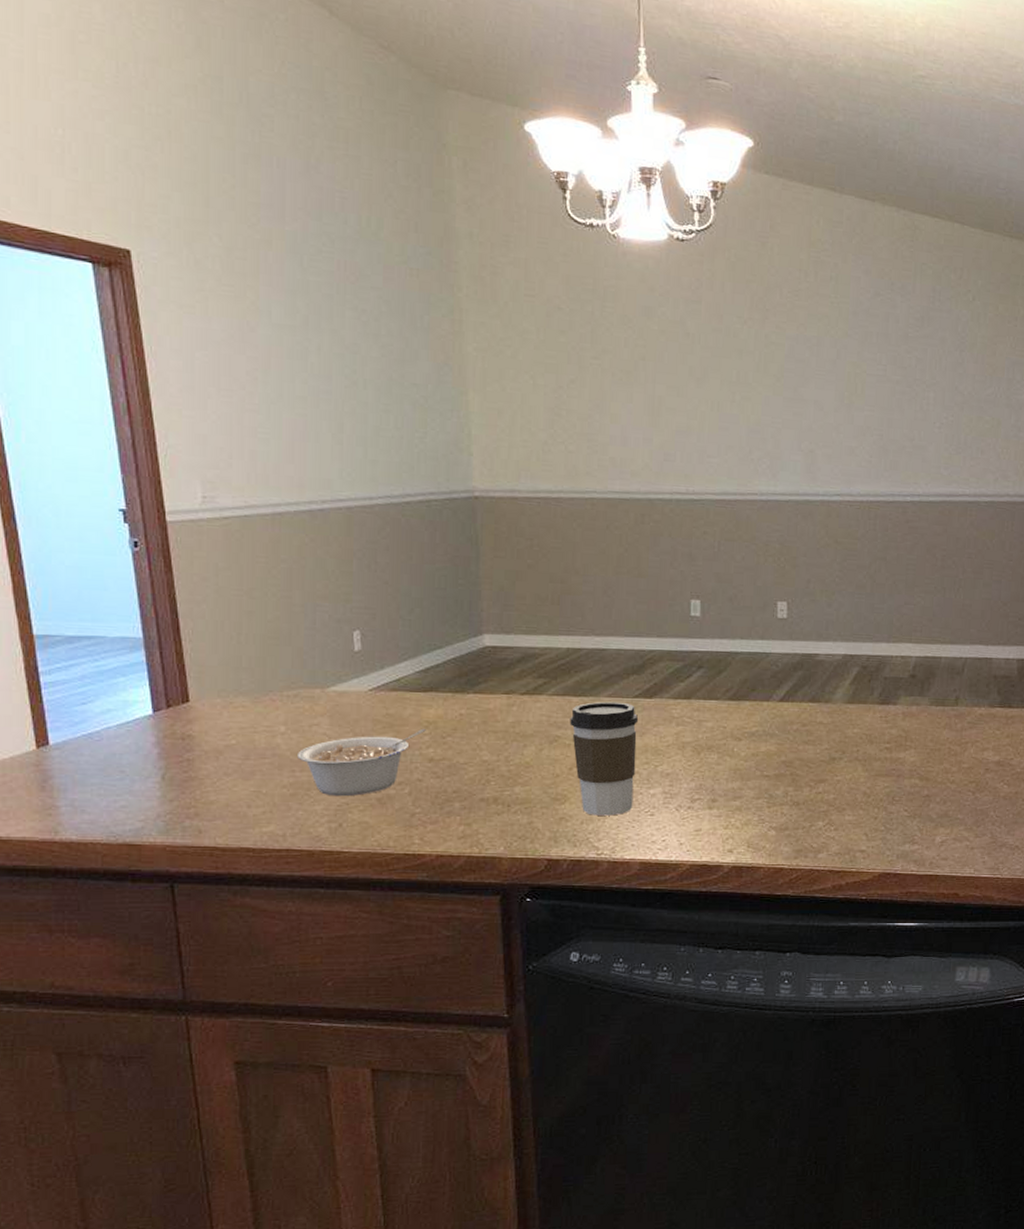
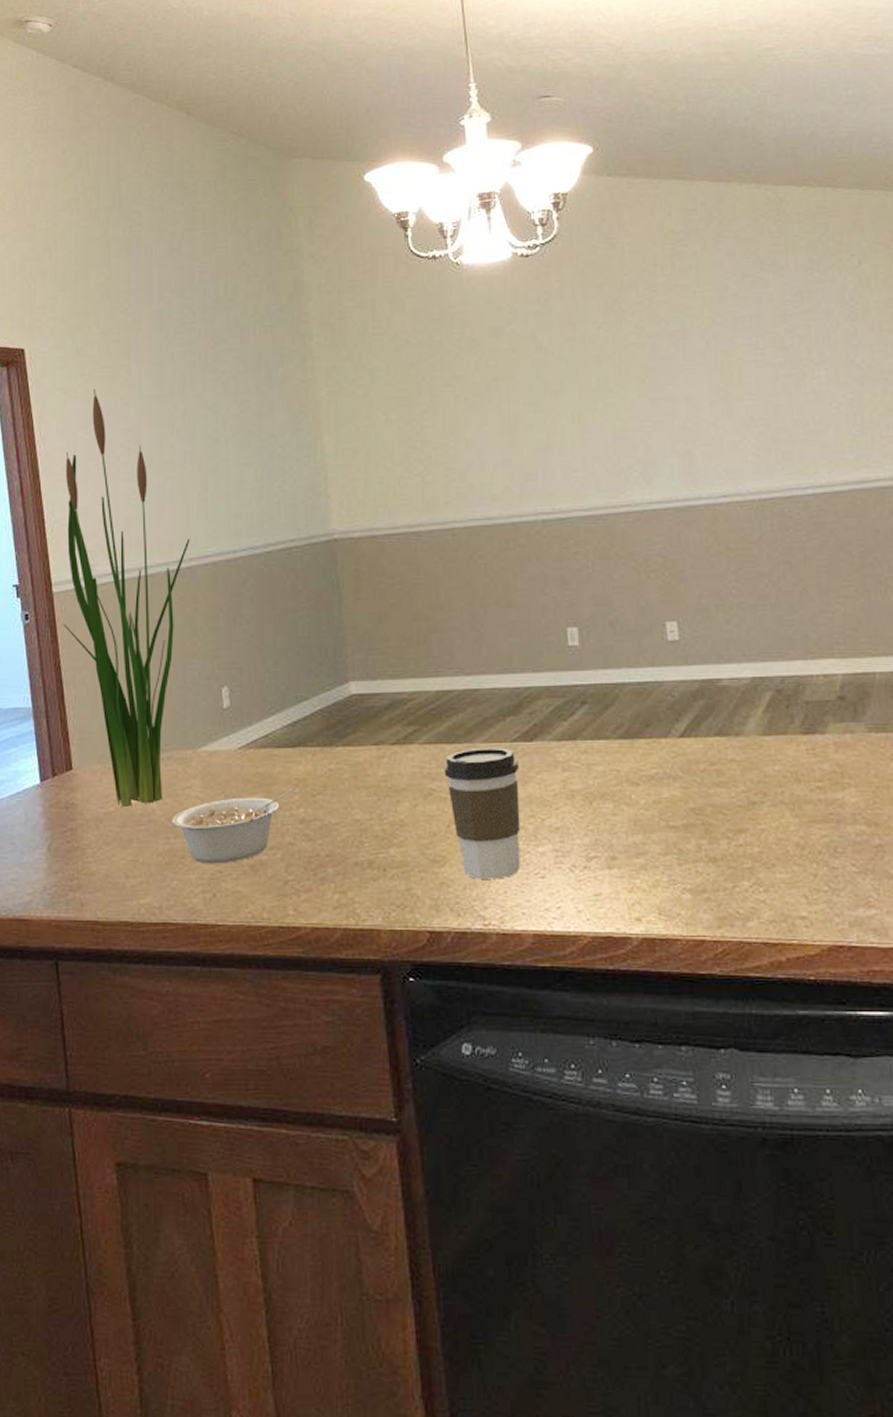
plant: none [179,308,323,740] -> present [64,389,190,807]

